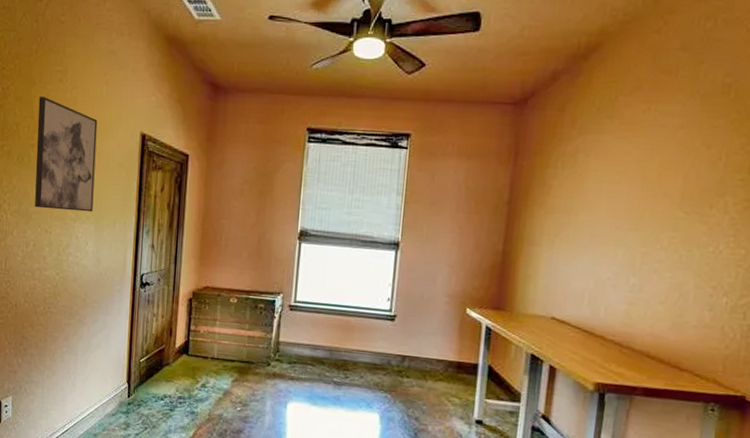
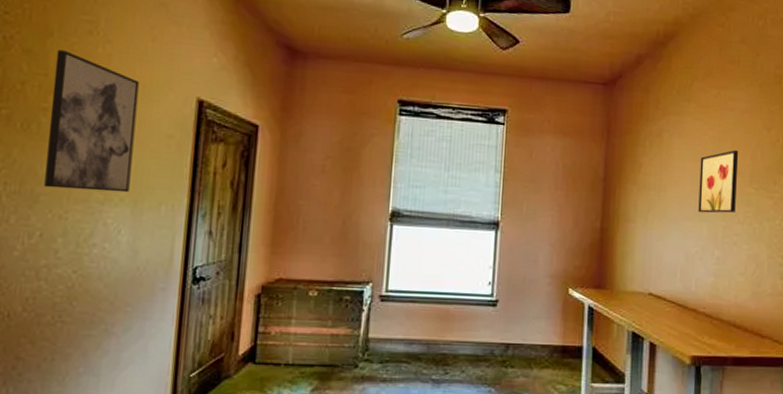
wall art: none [613,170,668,239] -> present [698,149,739,213]

